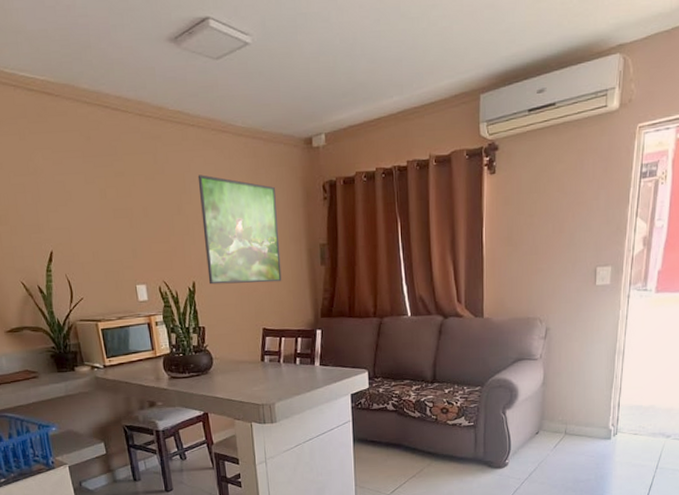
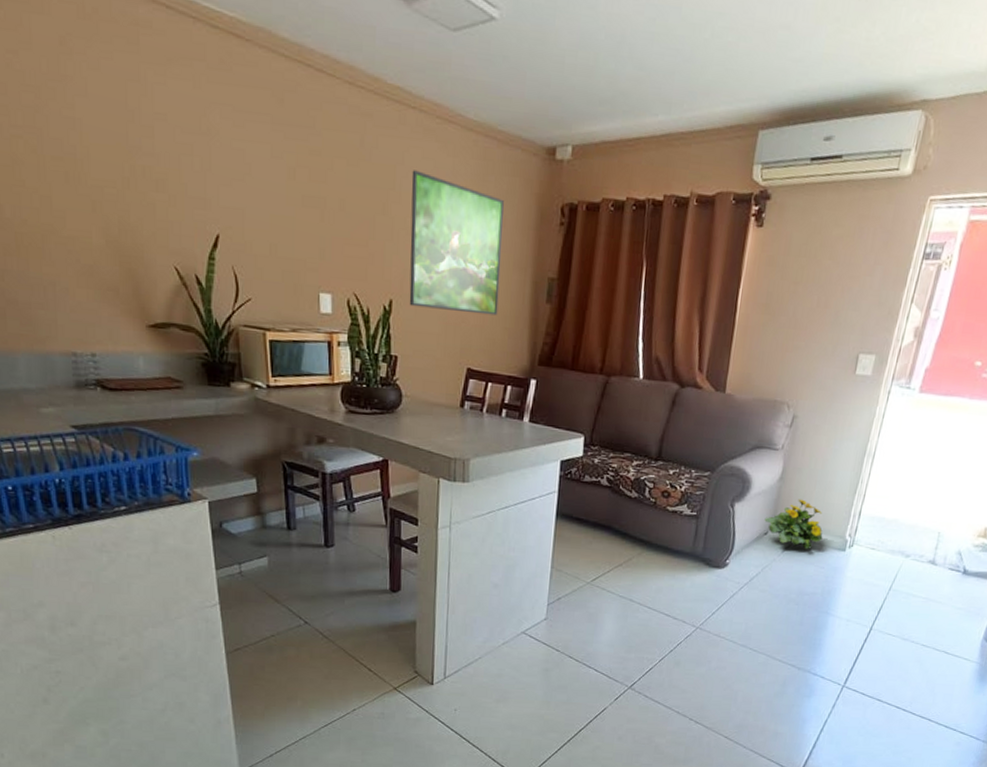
flowering plant: none [534,399,589,443] -> present [764,499,823,550]

